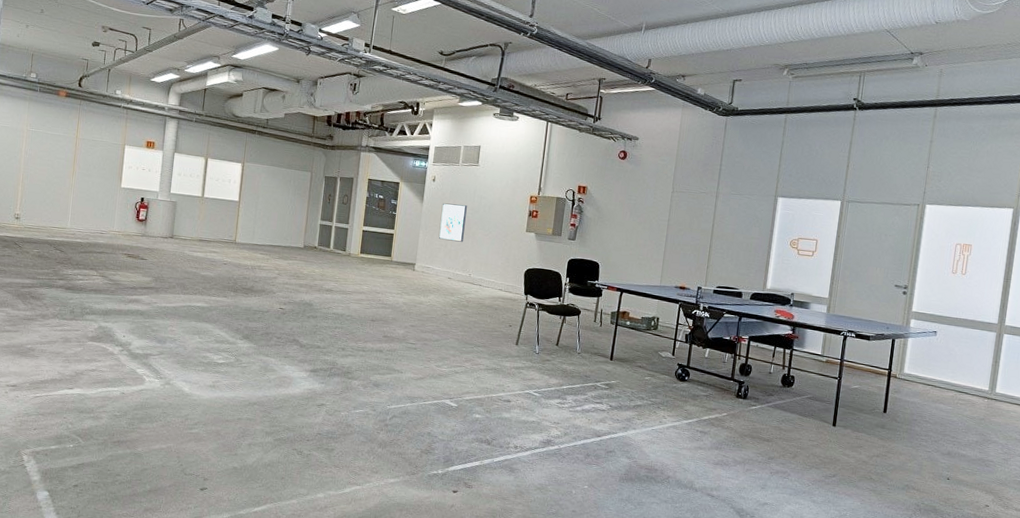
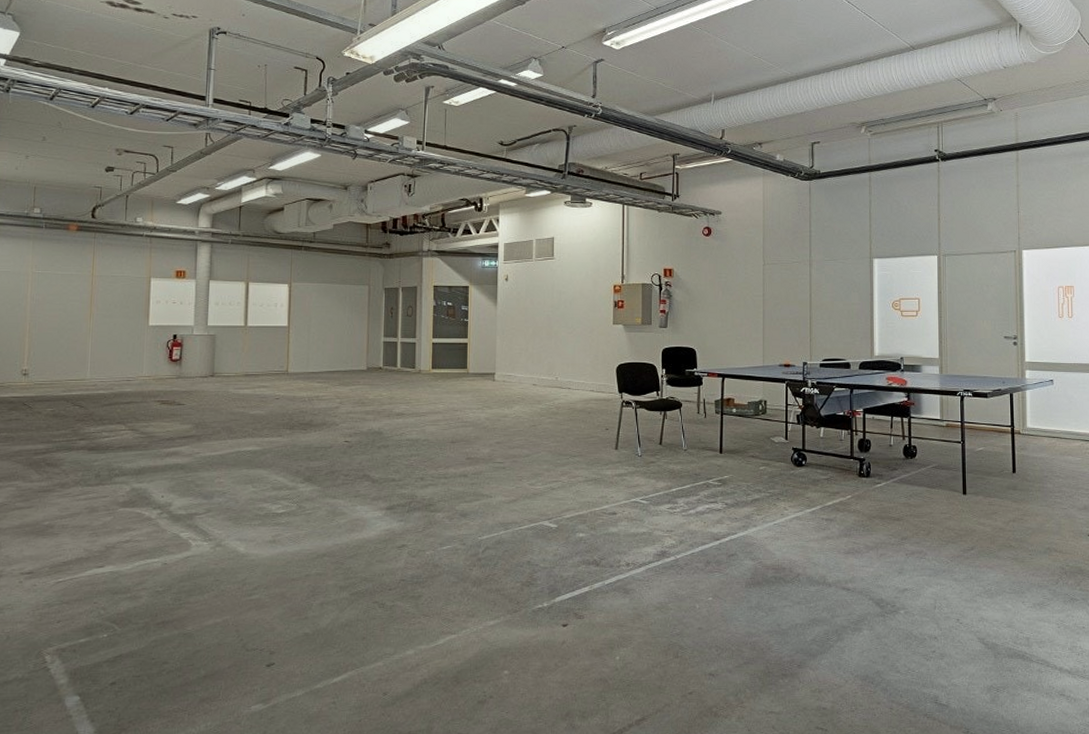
wall art: present [439,203,467,242] -> none [518,303,546,344]

